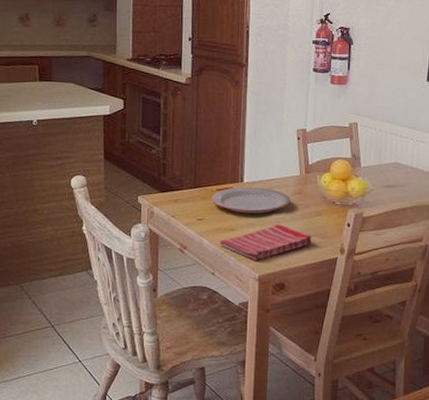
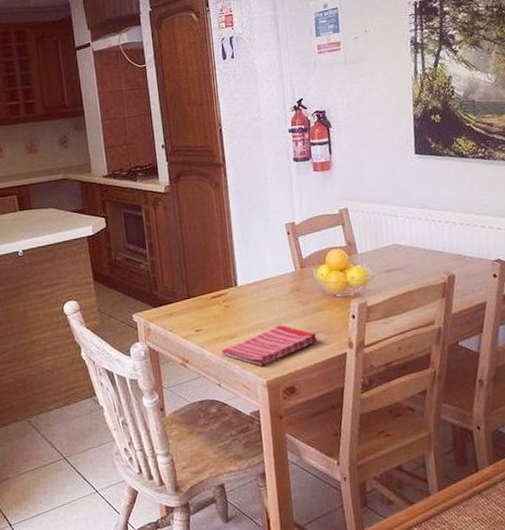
plate: present [211,187,291,214] -> none [207,289,289,319]

